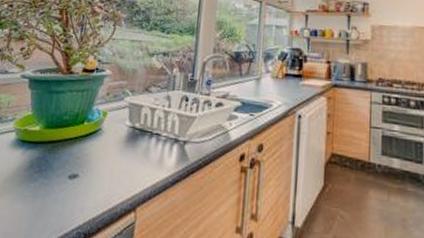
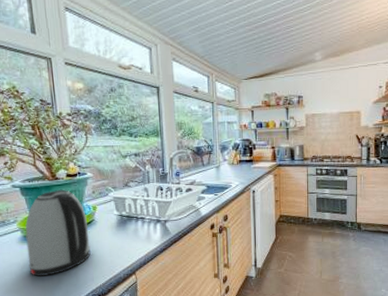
kettle: none [12,86,94,197] -> present [25,190,91,276]

